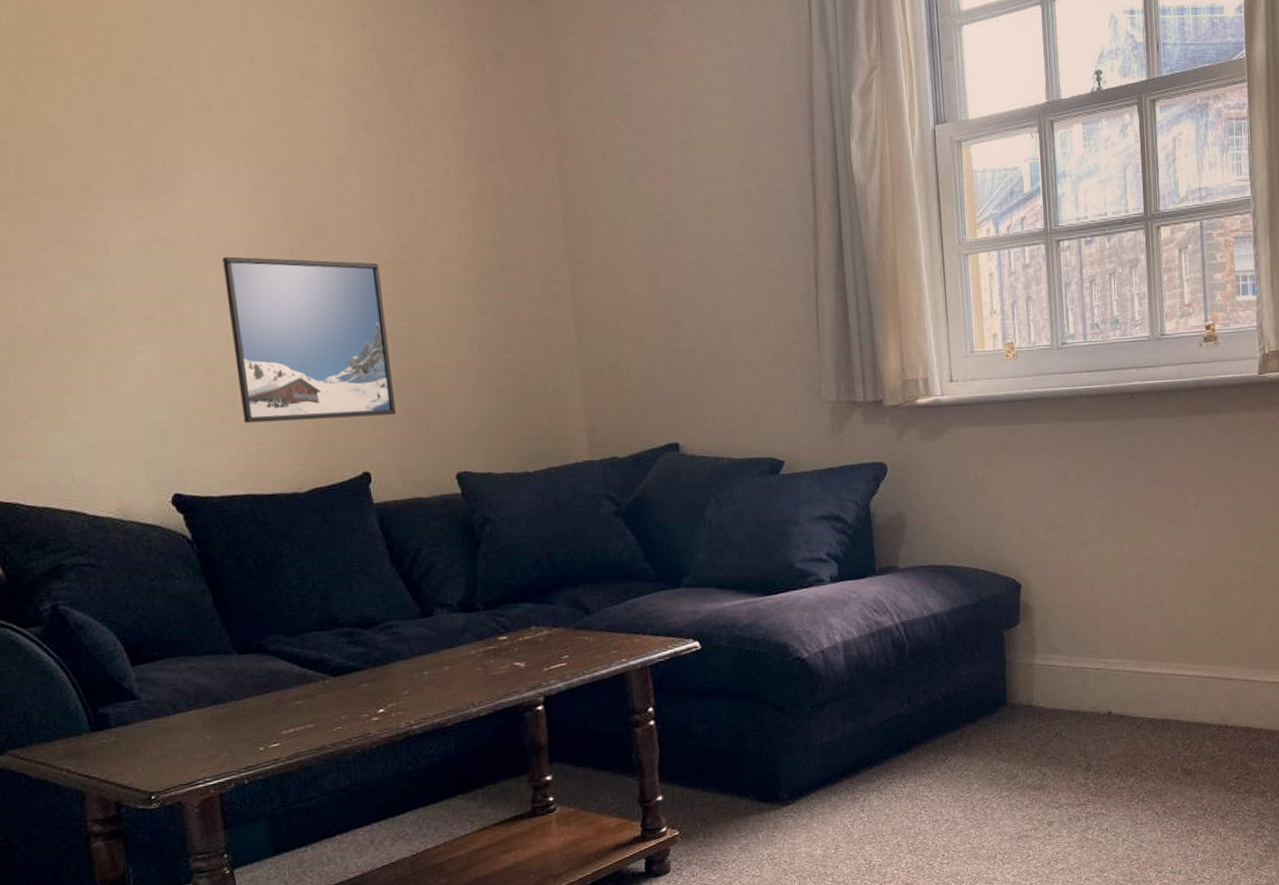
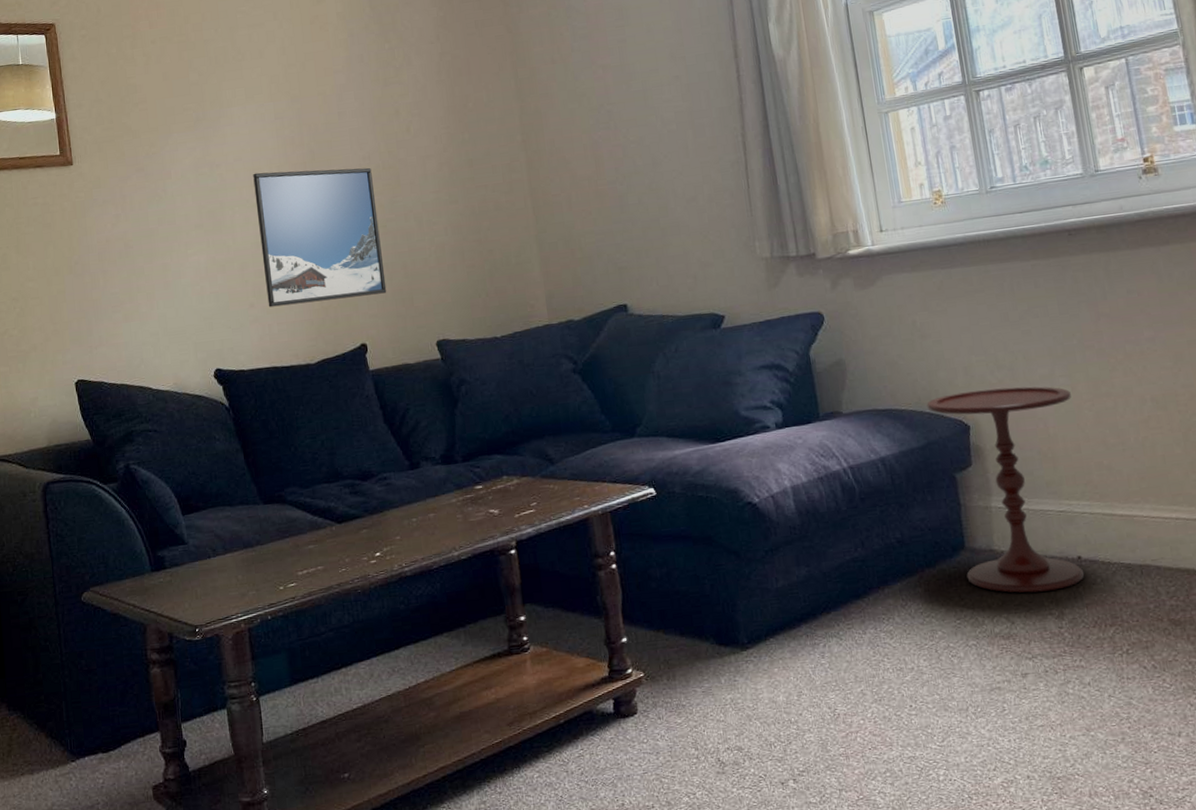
side table: none [982,547,1117,746] -> present [926,386,1085,593]

